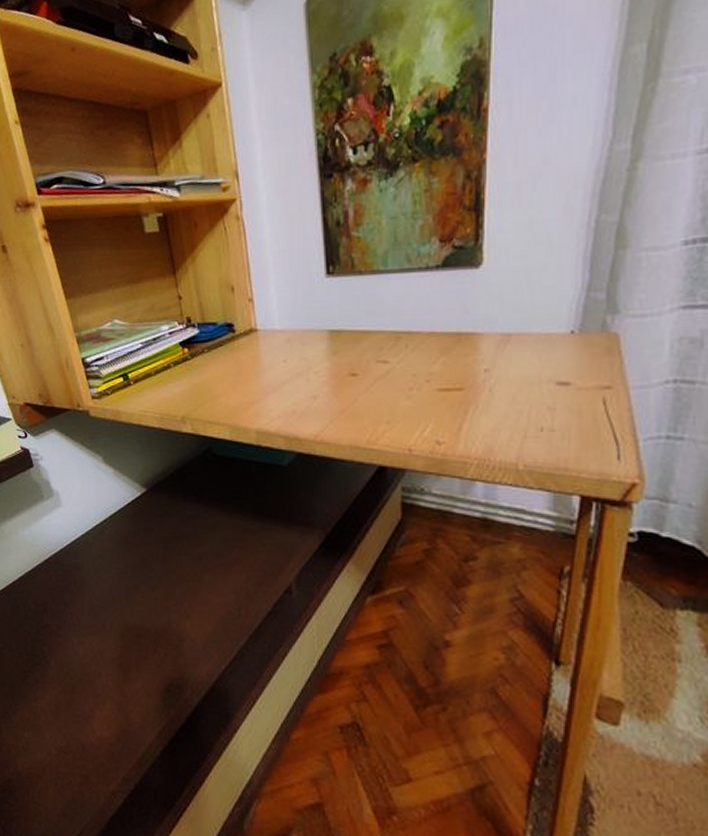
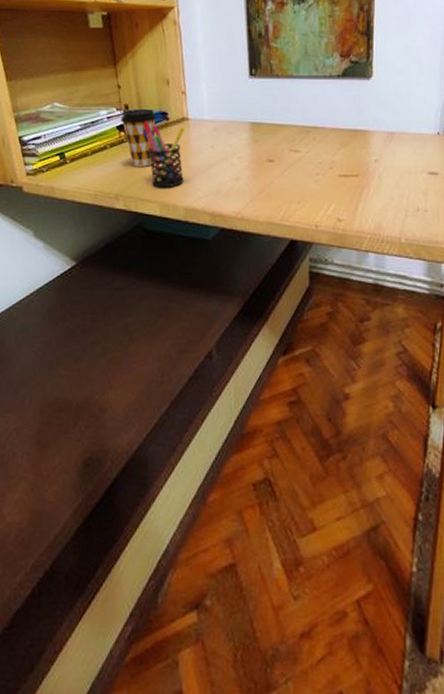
coffee cup: none [184,321,223,386] -> present [121,109,158,167]
pen holder: none [207,335,254,409] -> present [143,121,184,188]

